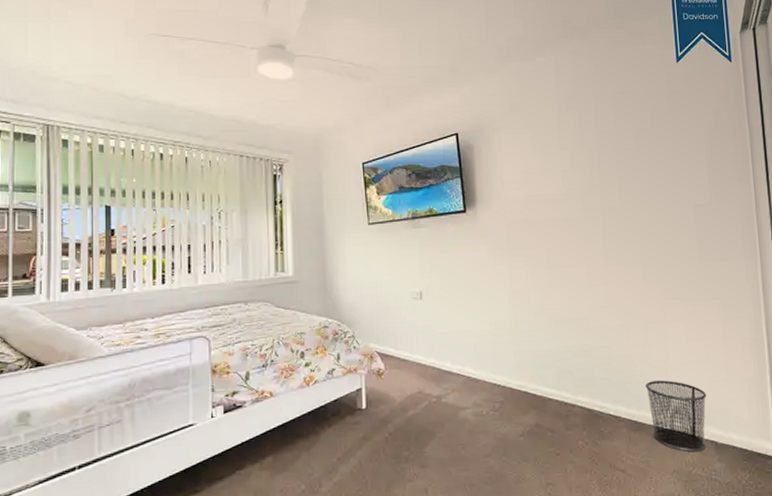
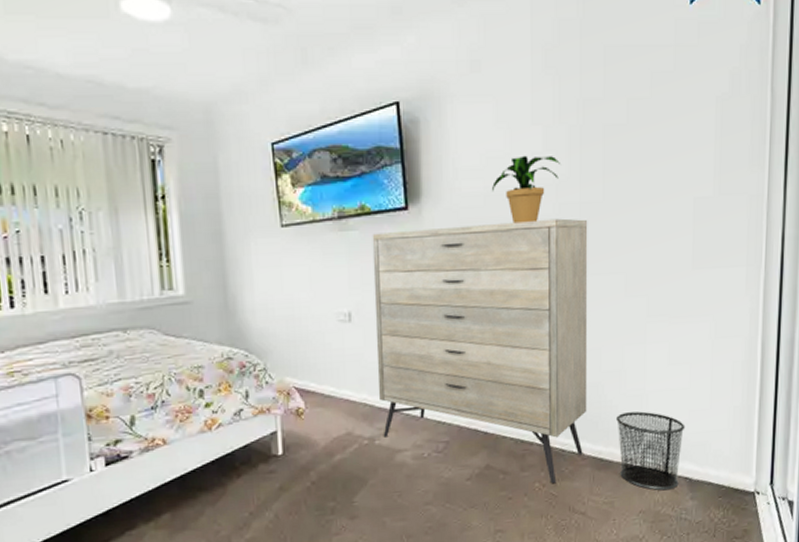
dresser: none [438,220,620,443] -> present [372,218,588,484]
potted plant: none [531,172,584,224] -> present [492,155,560,224]

